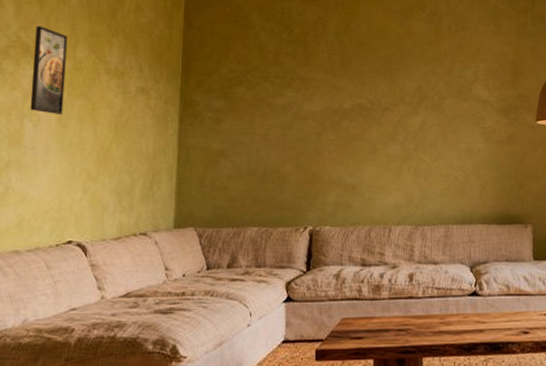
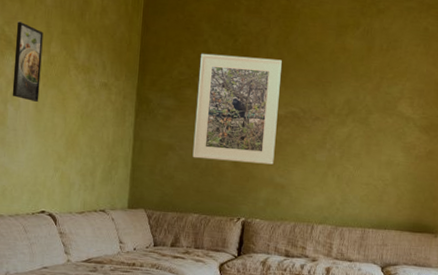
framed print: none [248,47,344,164] -> present [192,53,282,165]

